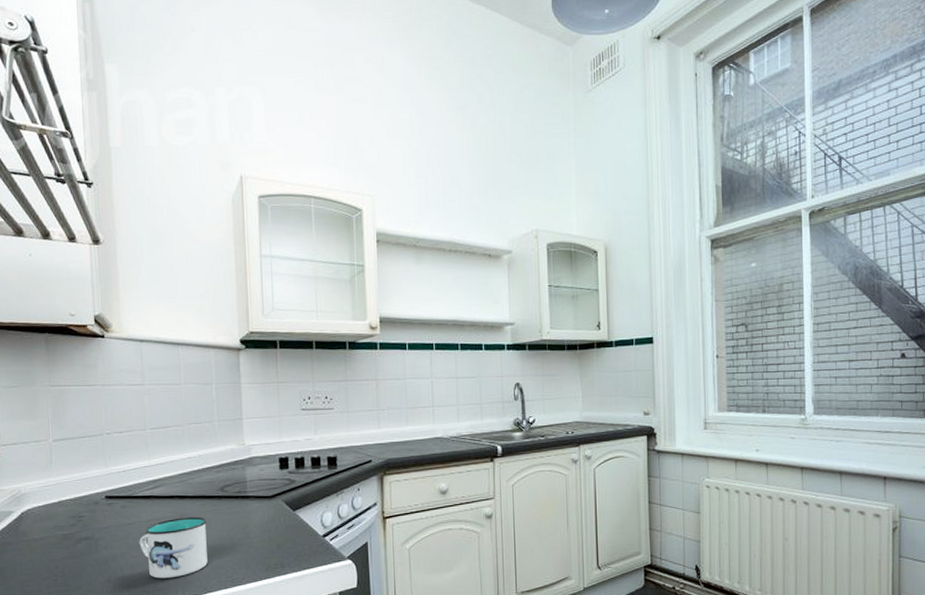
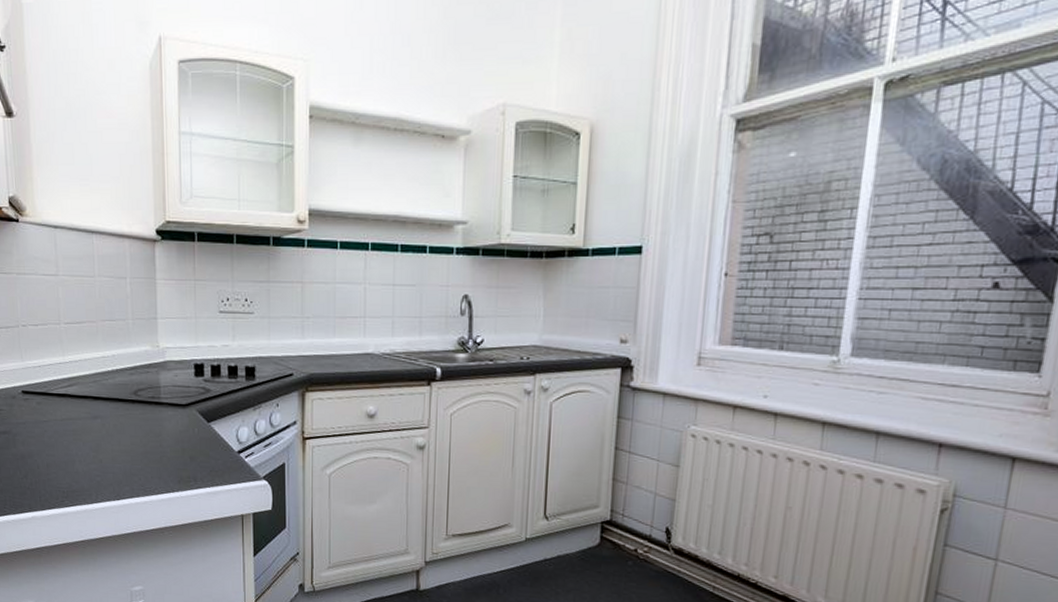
mug: present [139,517,208,579] -> none [54,419,121,481]

